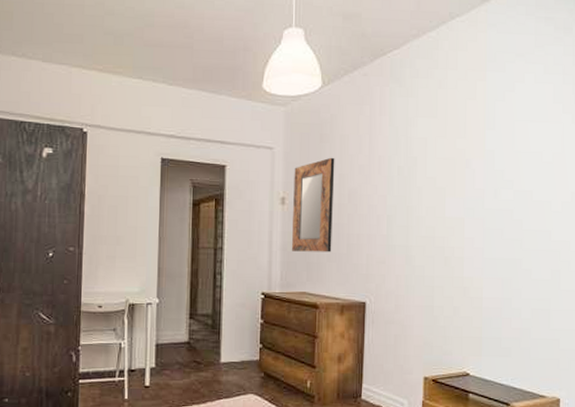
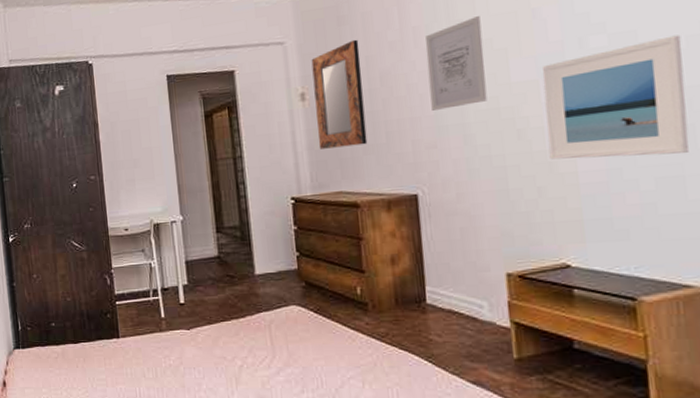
wall art: none [385,157,429,231] -> present [425,16,487,111]
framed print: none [465,200,559,293] -> present [542,35,689,160]

